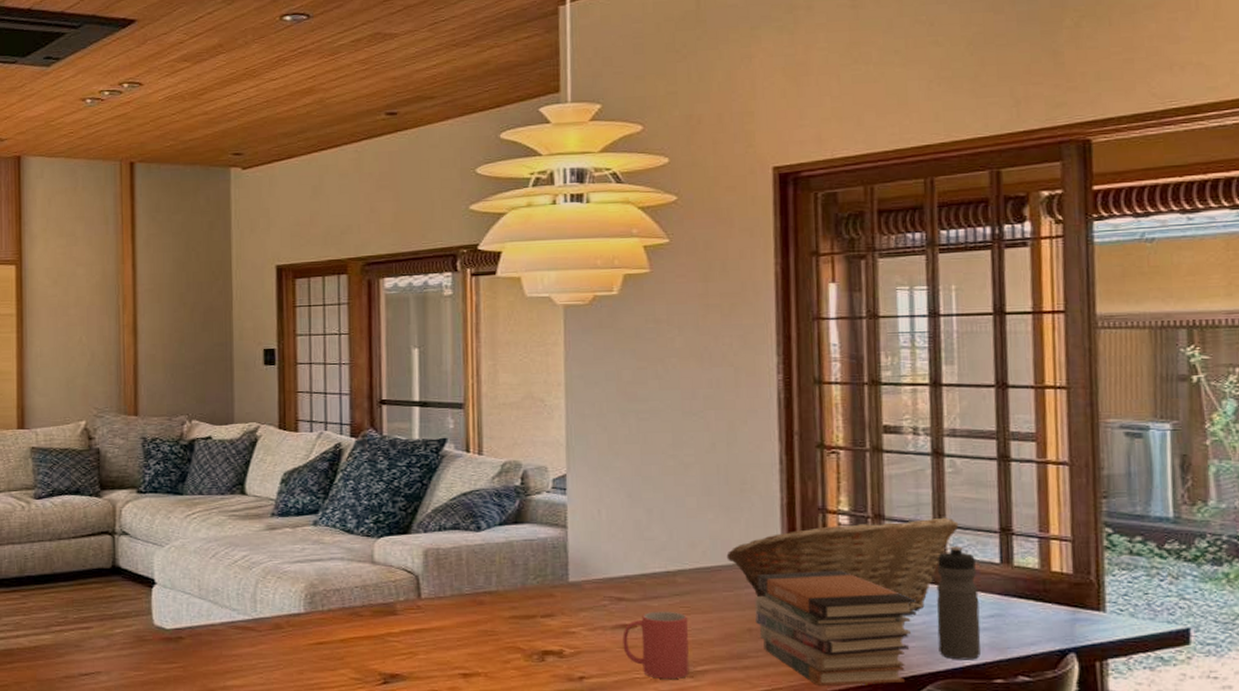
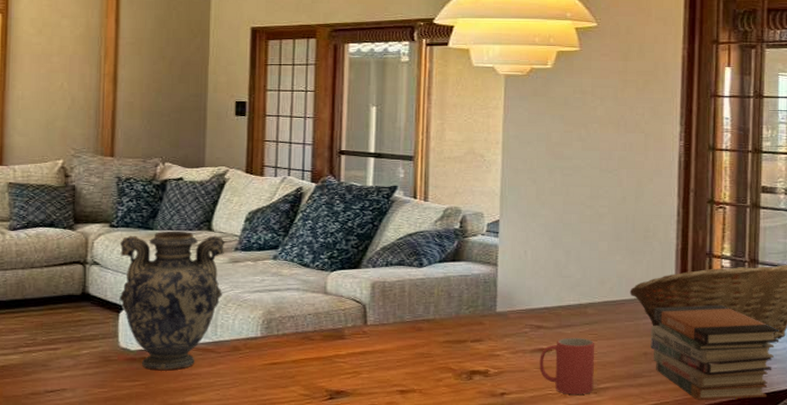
decorative vase: none [148,496,261,650] -> present [119,232,226,370]

